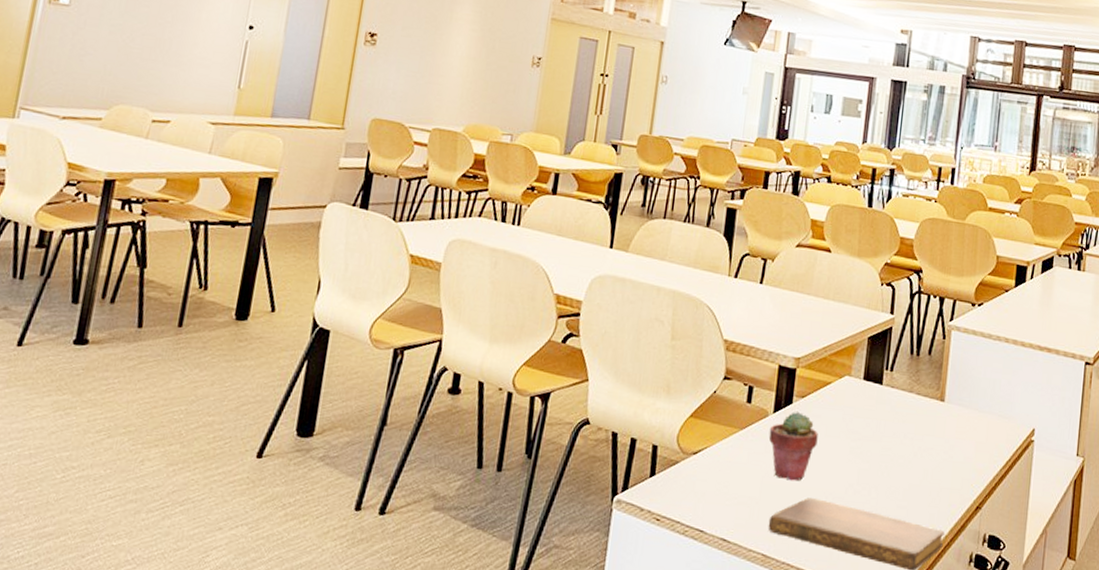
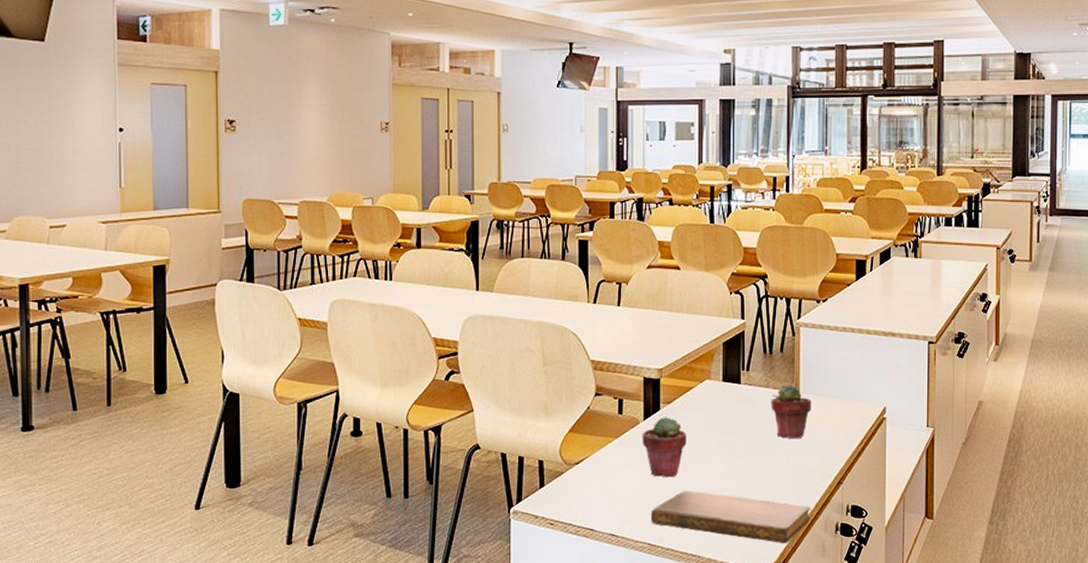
potted succulent: none [912,391,956,454] -> present [771,384,811,439]

